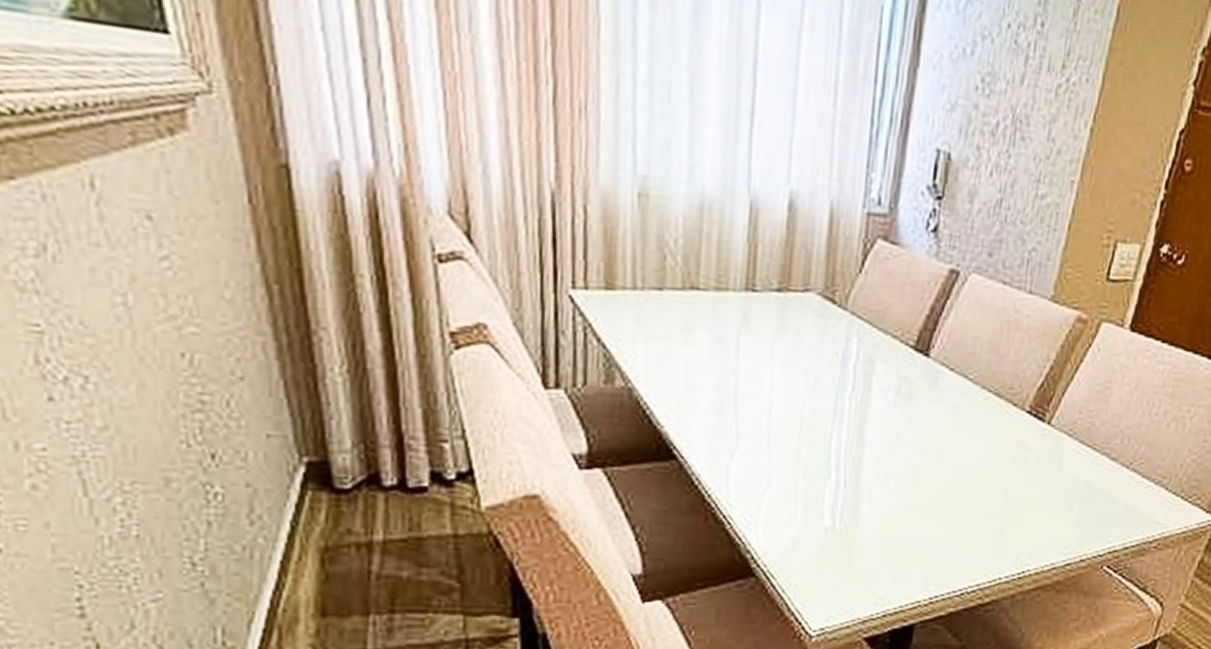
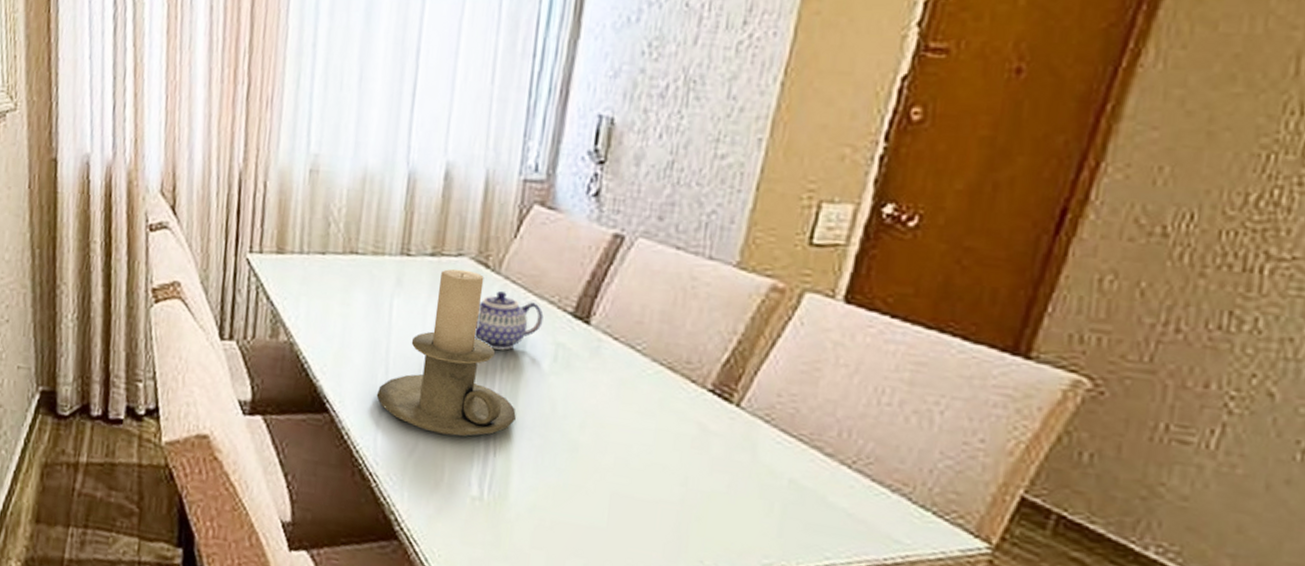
candle holder: none [726,304,864,472] -> present [376,268,516,437]
teapot: none [823,327,888,385] -> present [475,291,544,350]

